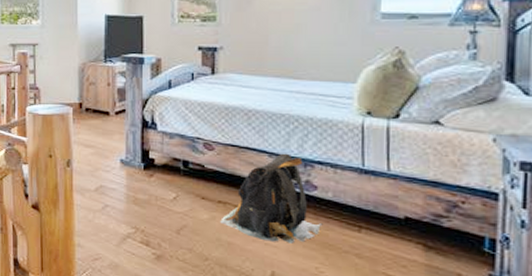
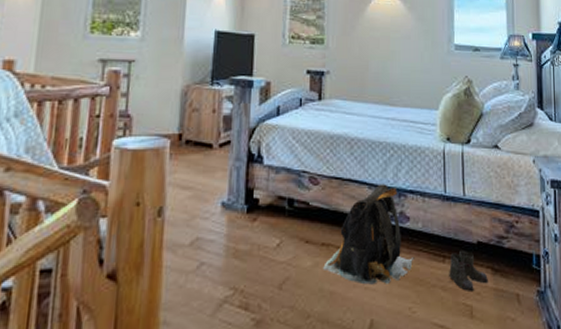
boots: none [364,224,418,263] -> present [448,251,488,291]

